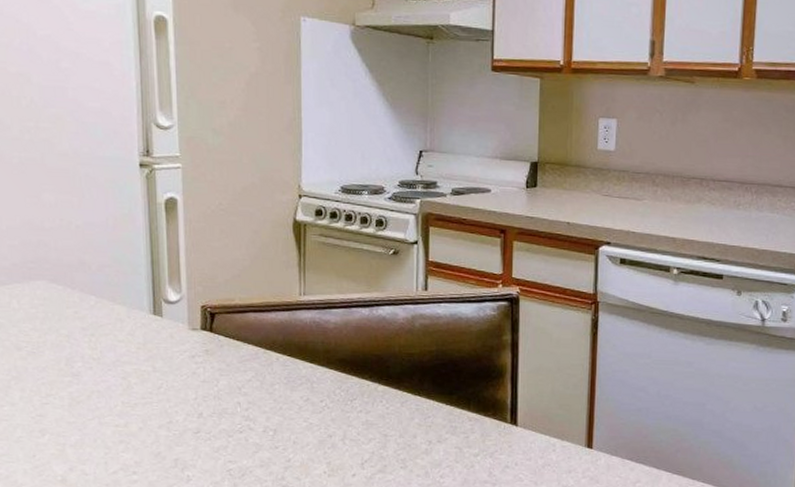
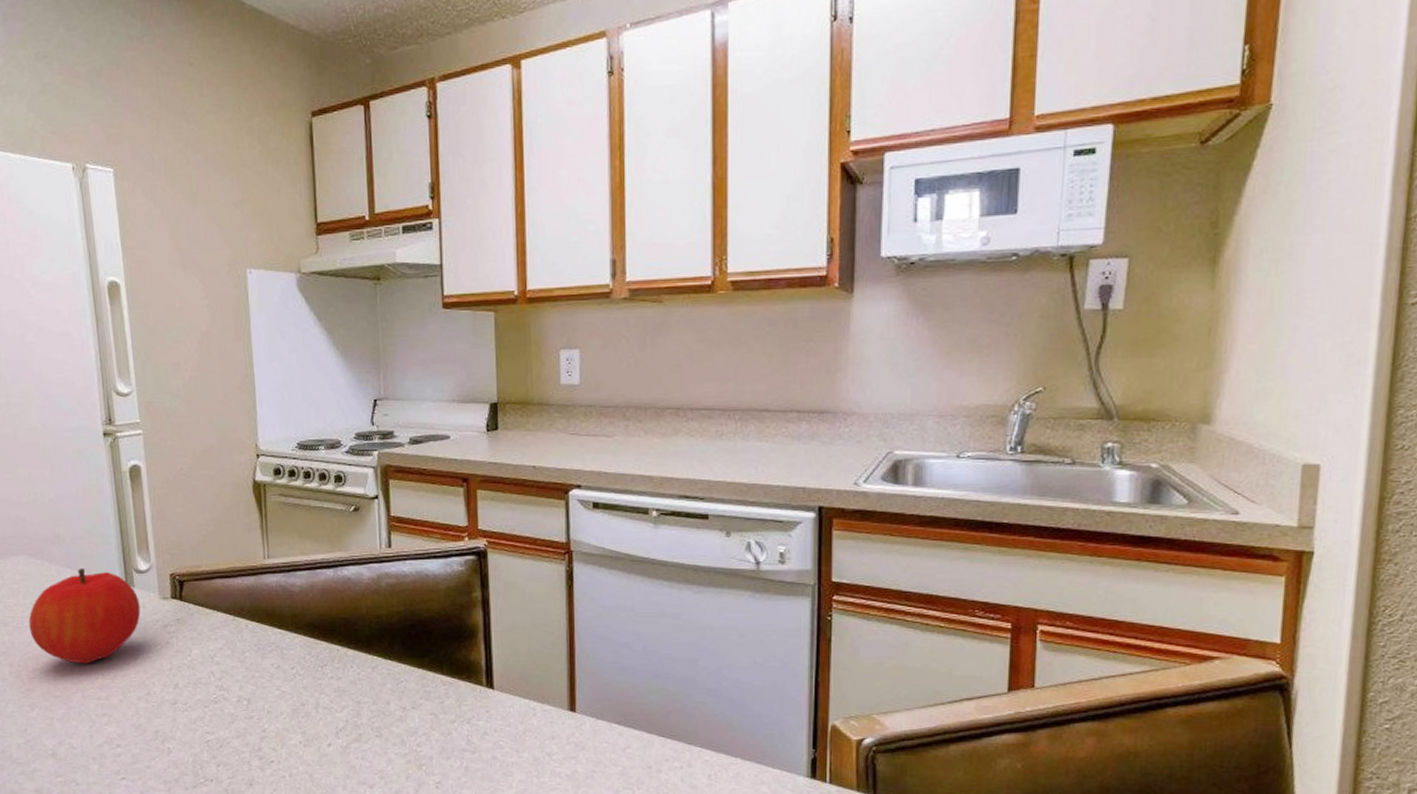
fruit: none [45,296,168,391] -> present [28,568,141,664]

